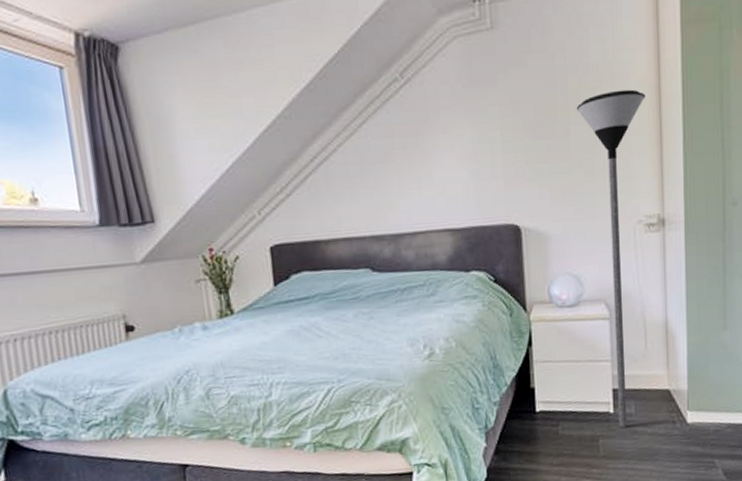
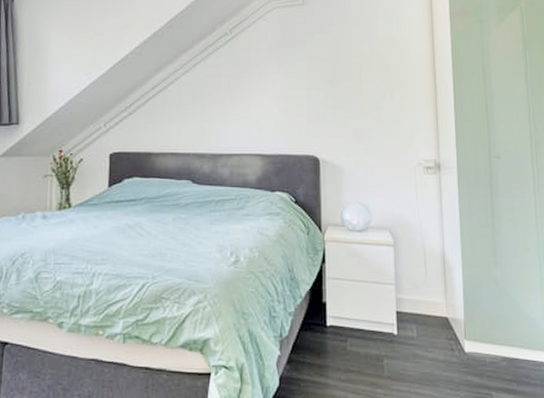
floor lamp: present [576,89,645,429] -> none [367,59,423,351]

